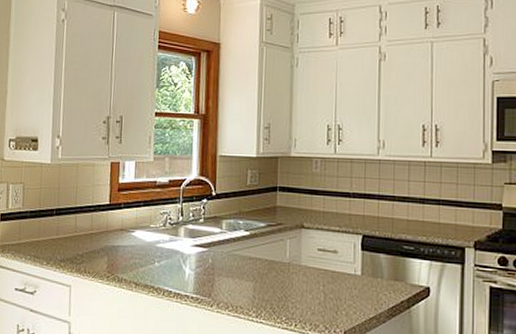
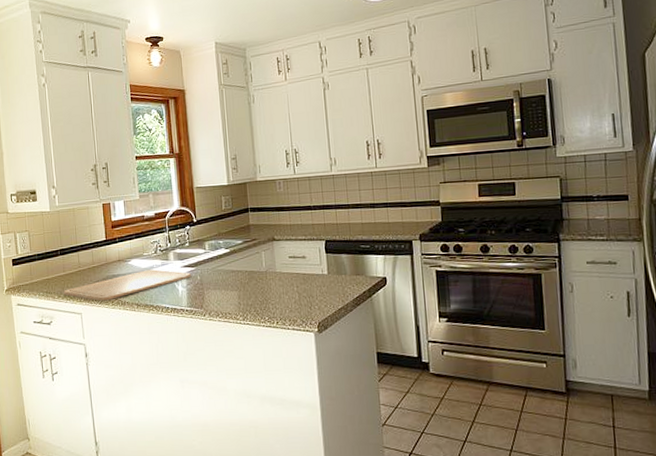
chopping board: none [53,244,203,275] -> present [63,269,192,301]

